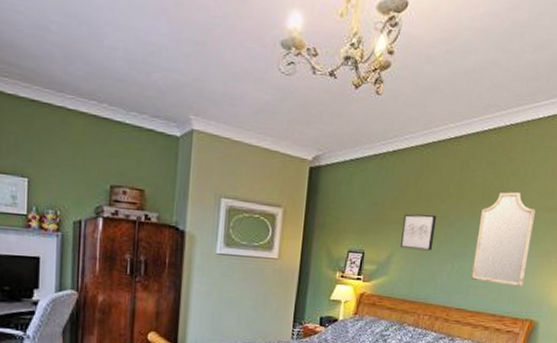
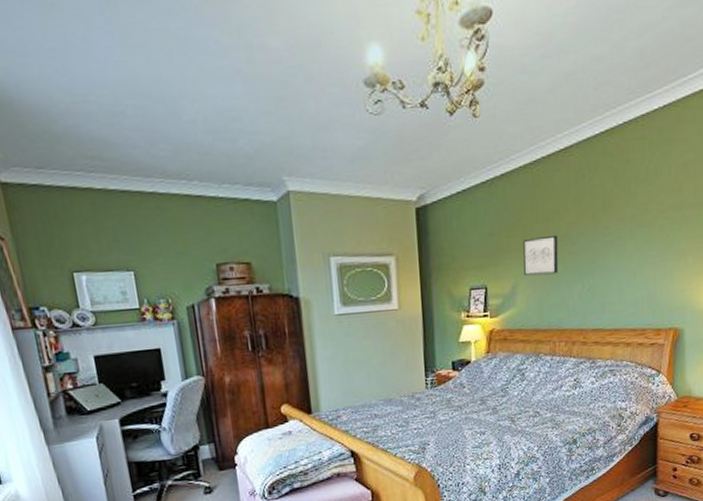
home mirror: present [471,192,535,288] -> none [604,194,664,297]

